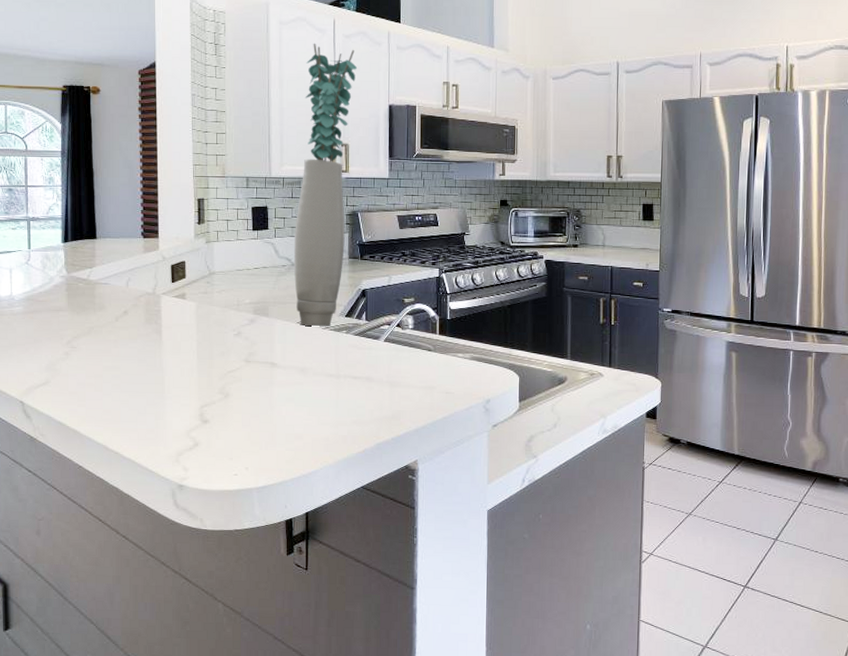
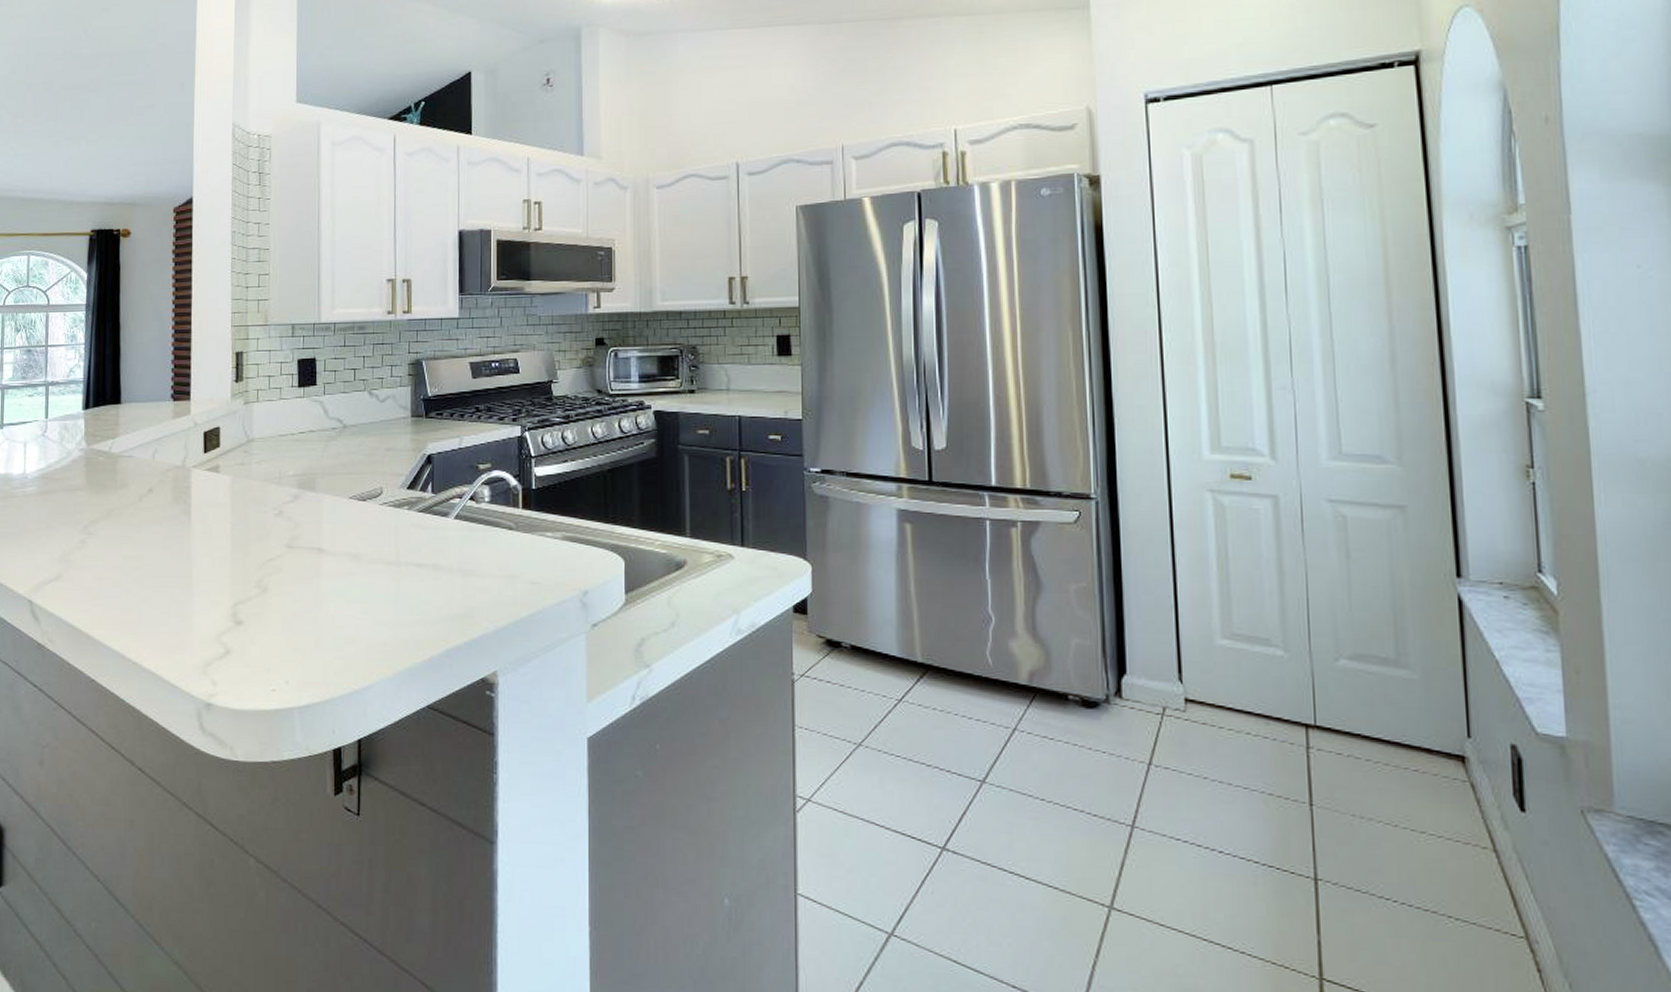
vase: present [293,43,357,327] -> none [345,164,421,503]

